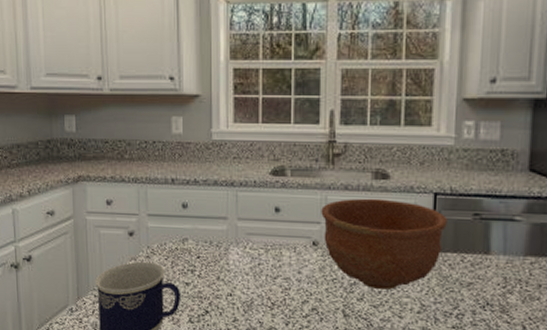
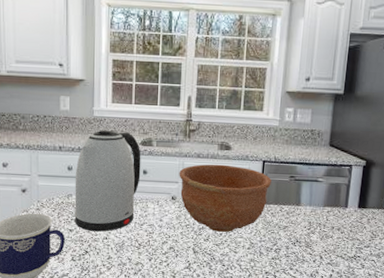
kettle: none [191,157,272,287] -> present [74,130,141,232]

